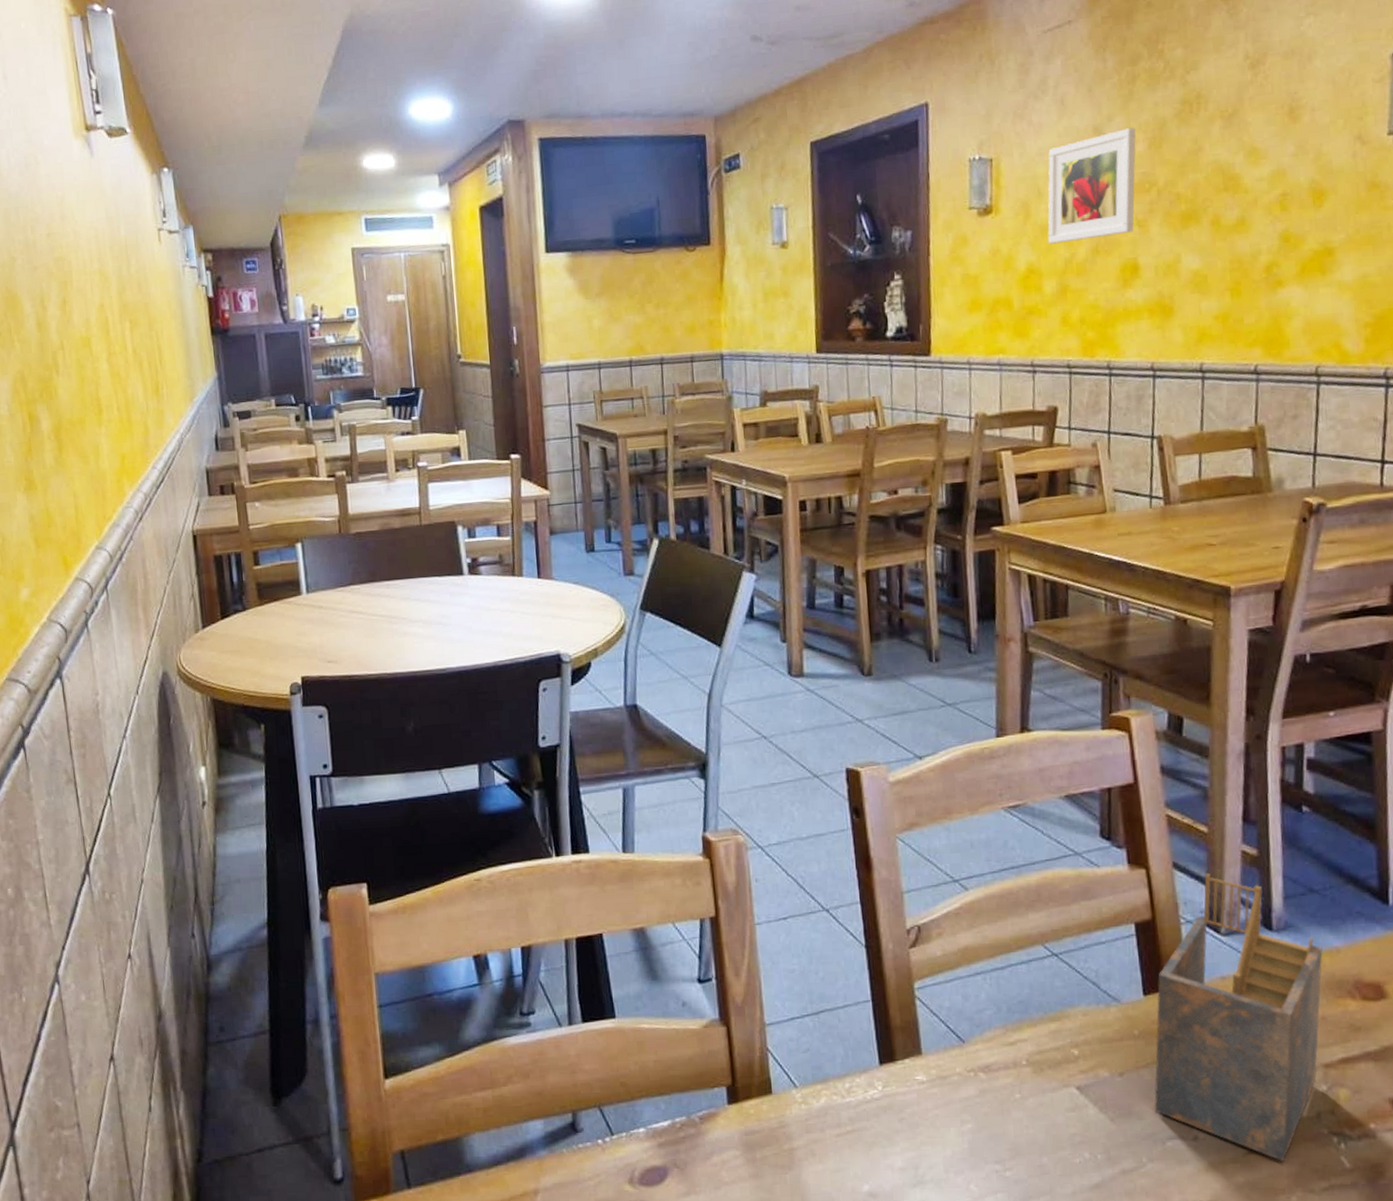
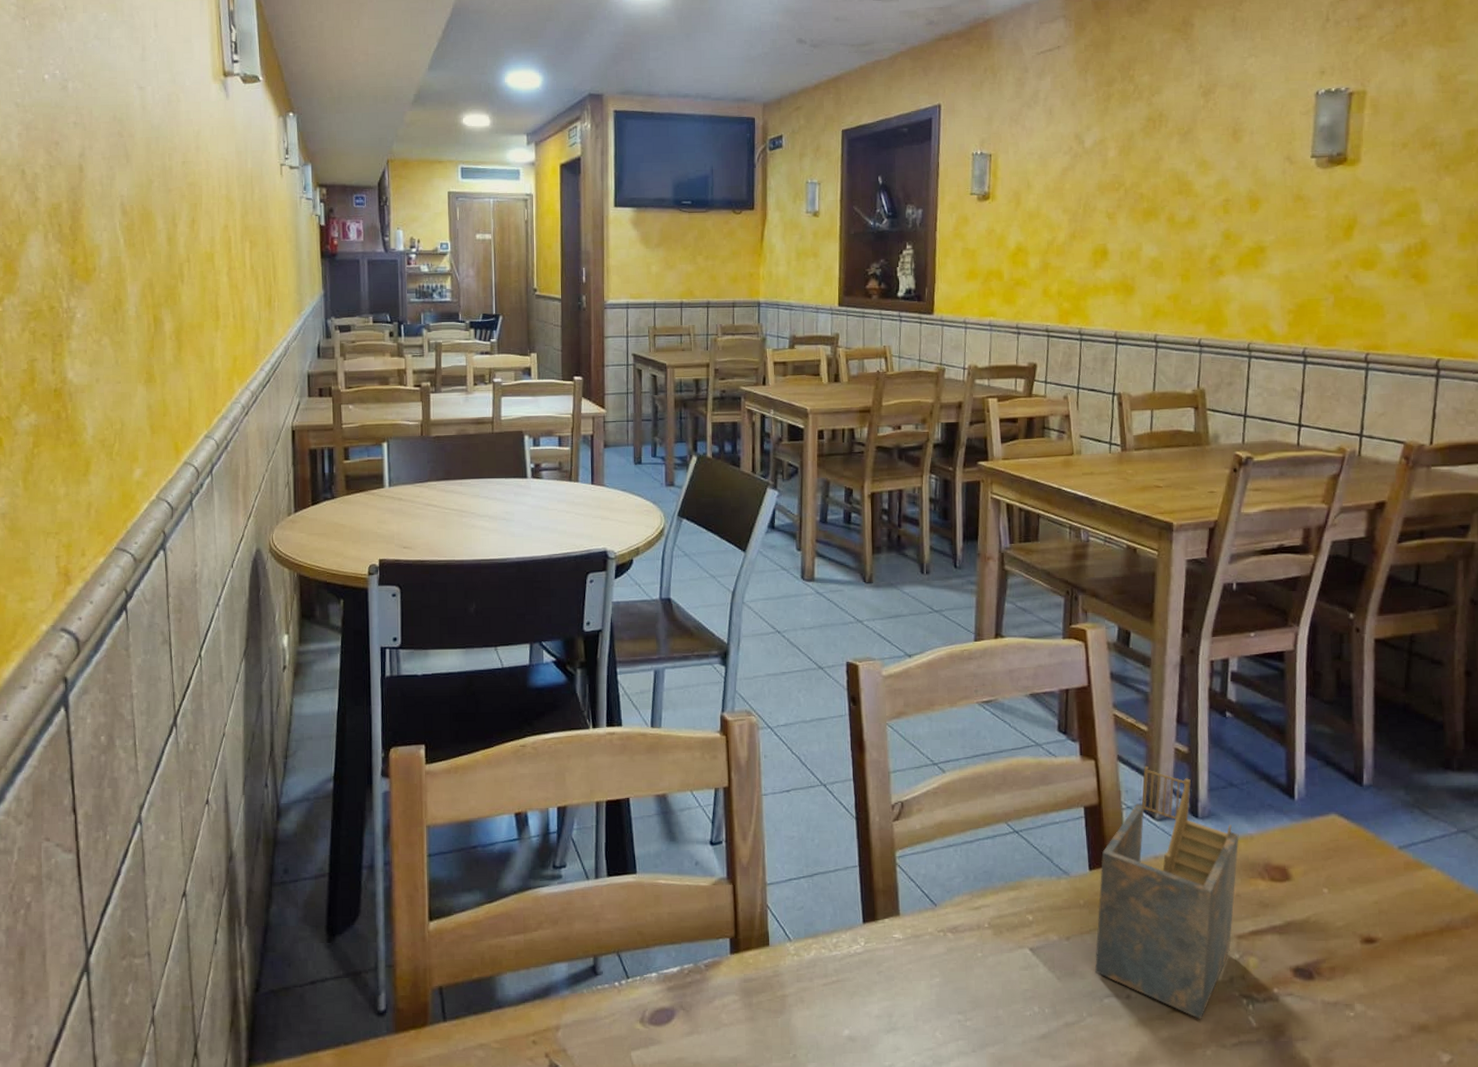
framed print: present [1047,127,1136,245] -> none [1034,137,1109,228]

